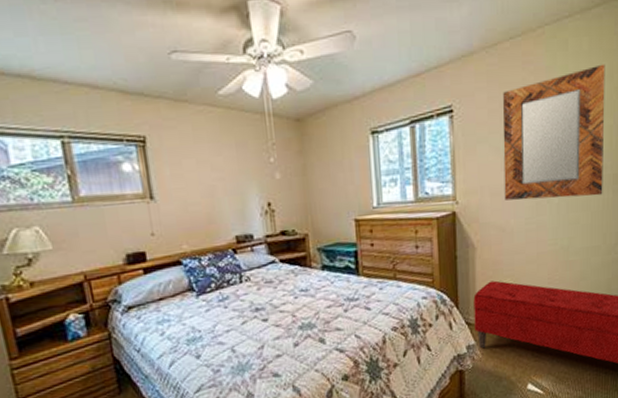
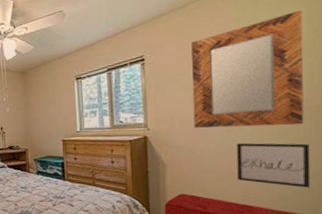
wall art: none [544,216,607,265] -> present [236,142,311,188]

